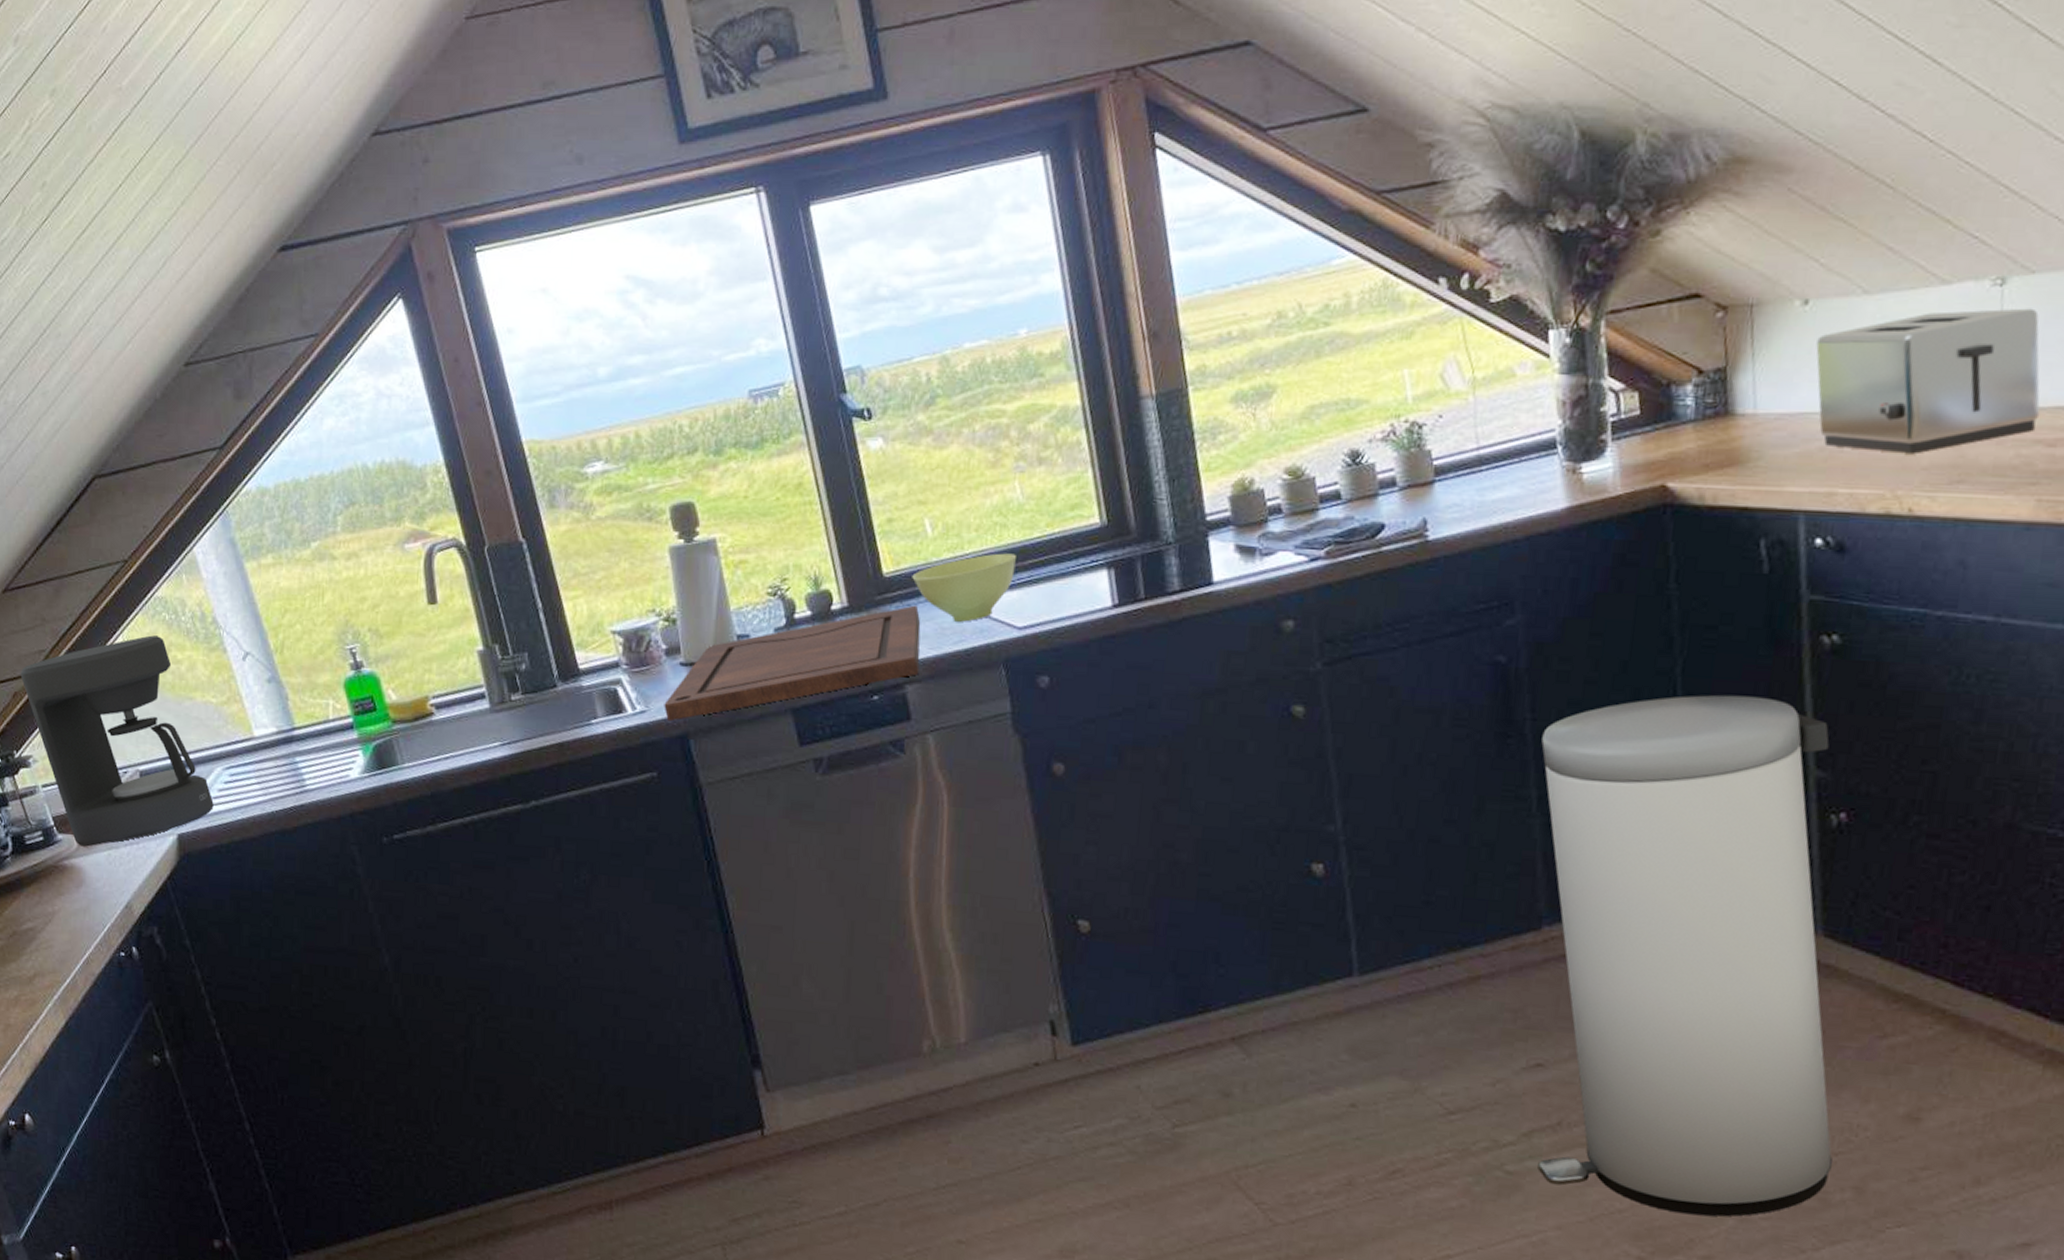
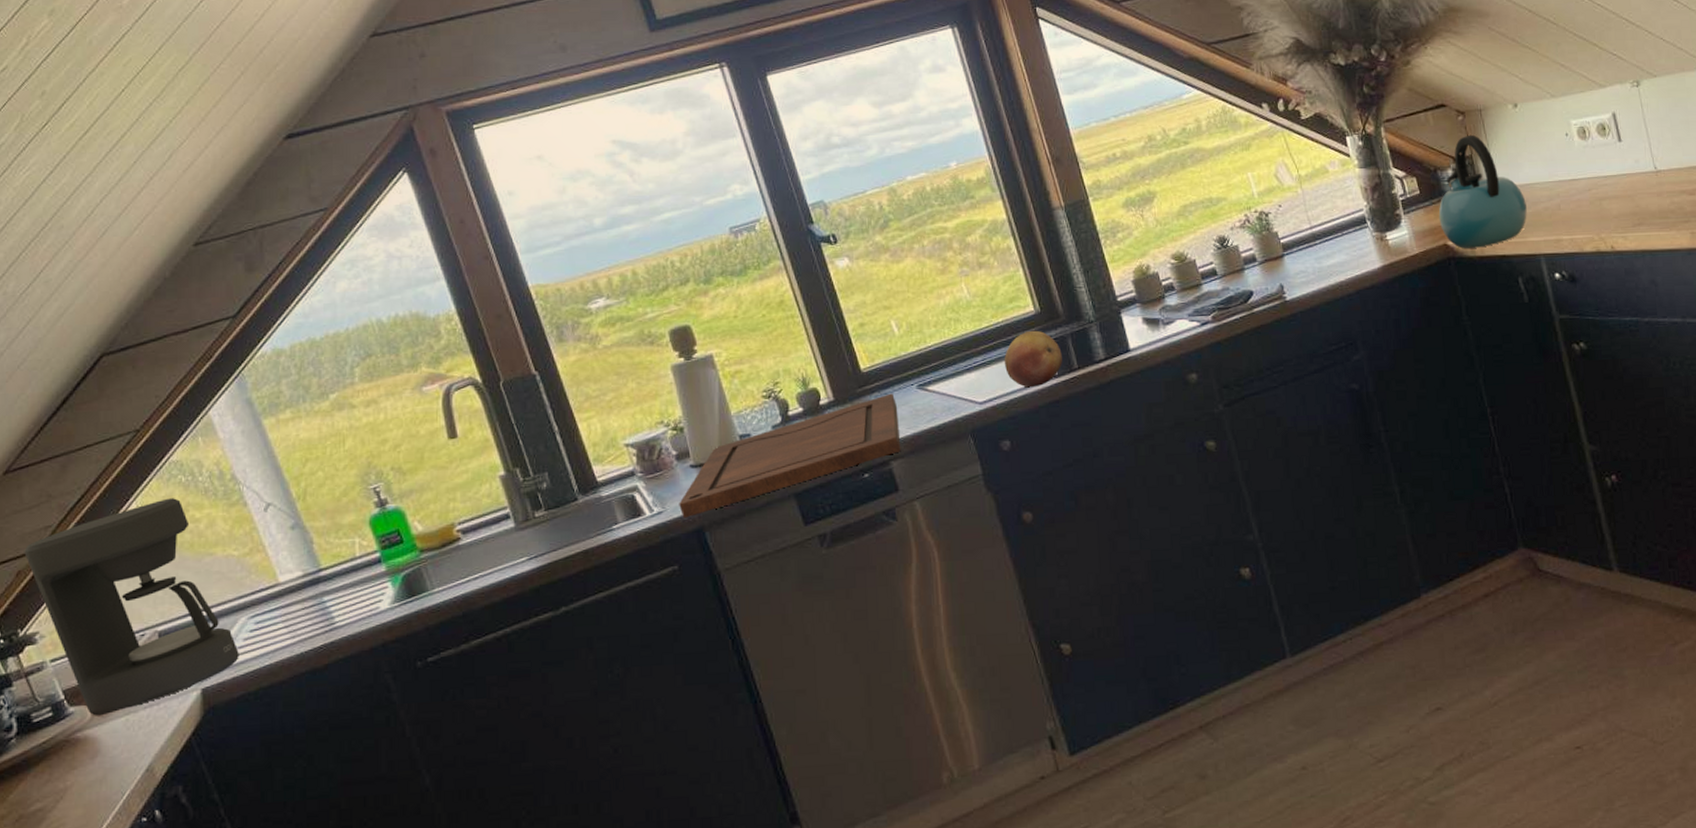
bowl: present [912,553,1016,622] -> none [886,342,971,403]
fruit: none [1054,546,1127,617] -> present [1004,330,1062,388]
pedal bin: present [1537,694,1833,1217] -> none [1394,394,1661,814]
kettle: none [1660,338,1794,495] -> present [1438,134,1527,249]
toaster: present [1816,308,2041,455] -> none [1528,101,1680,208]

